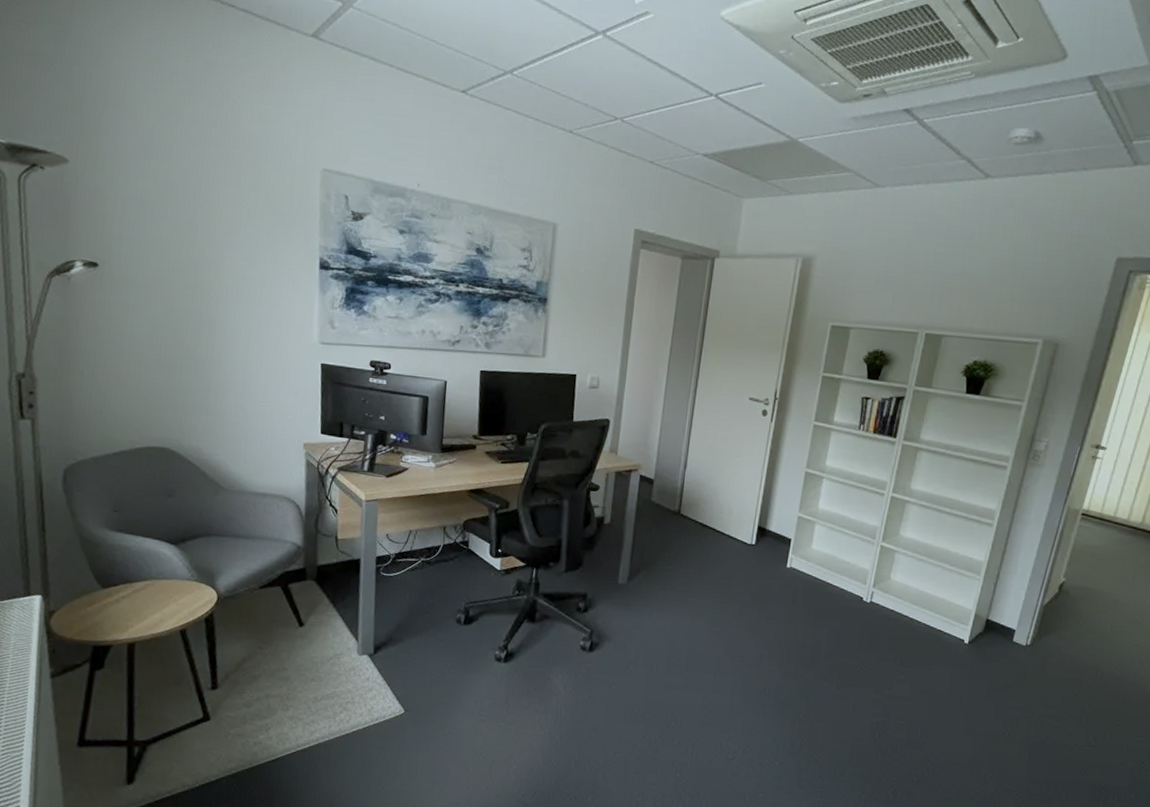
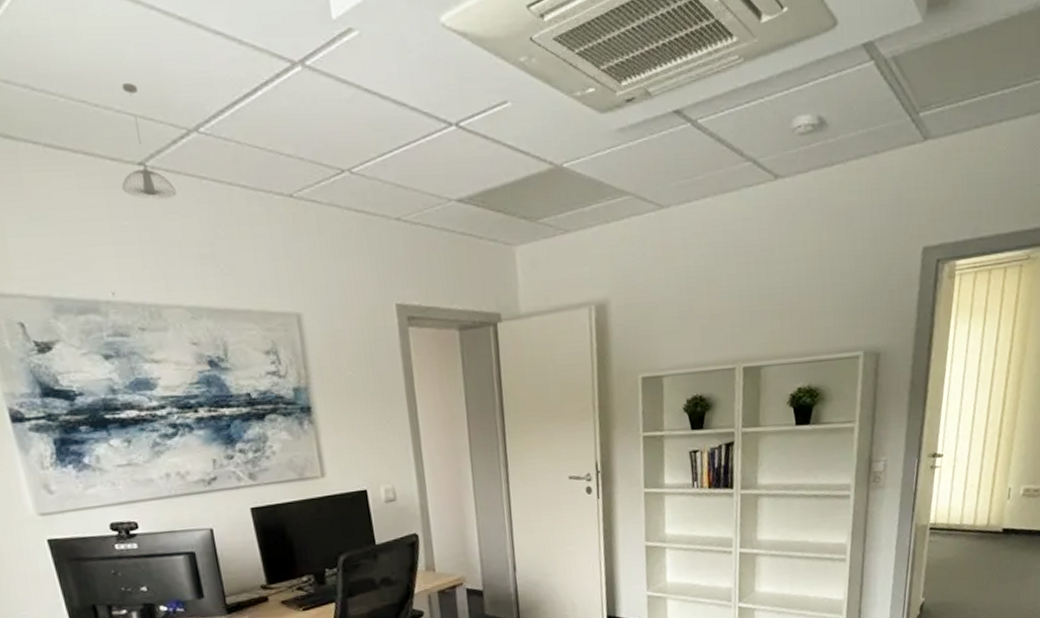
pendant light: none [445,31,484,120] -> present [121,83,176,199]

